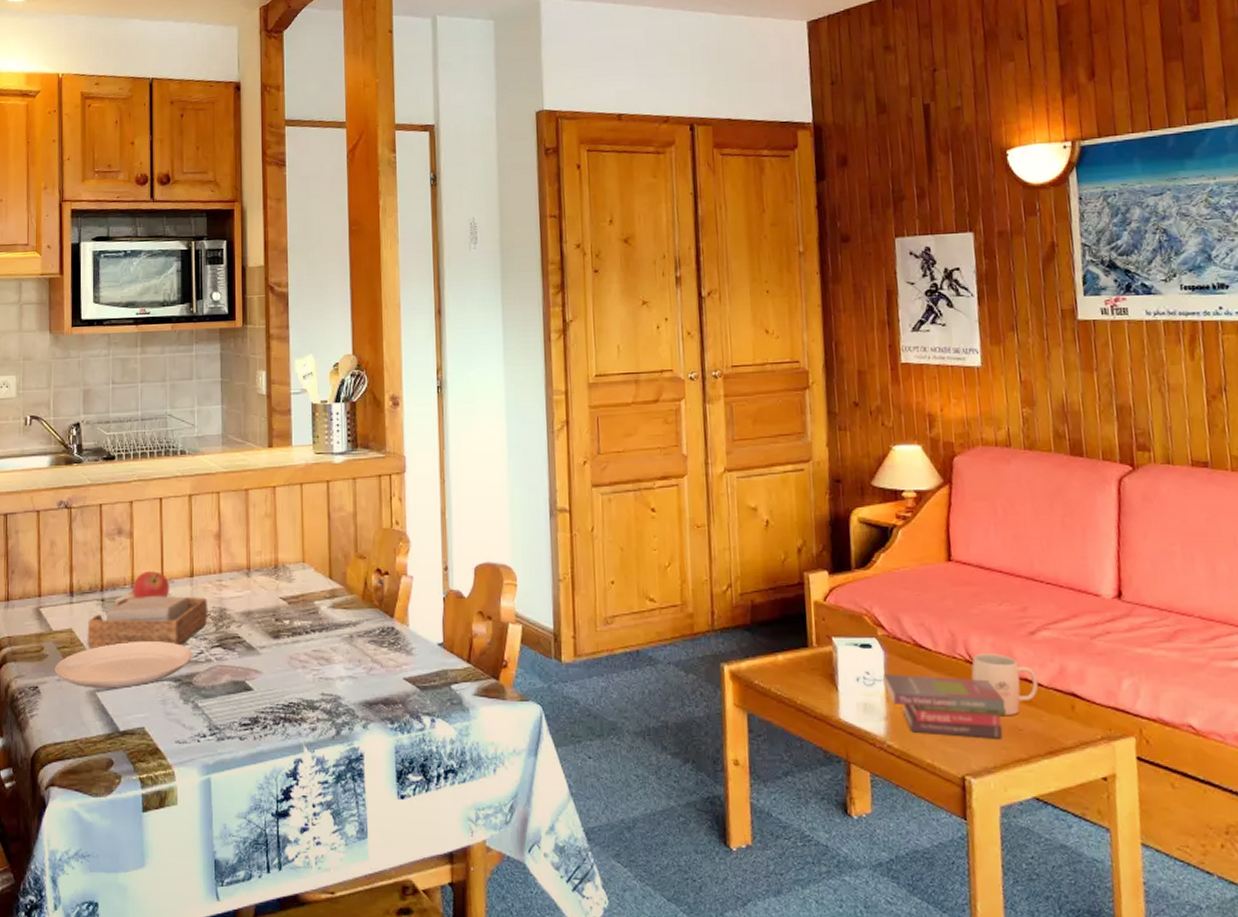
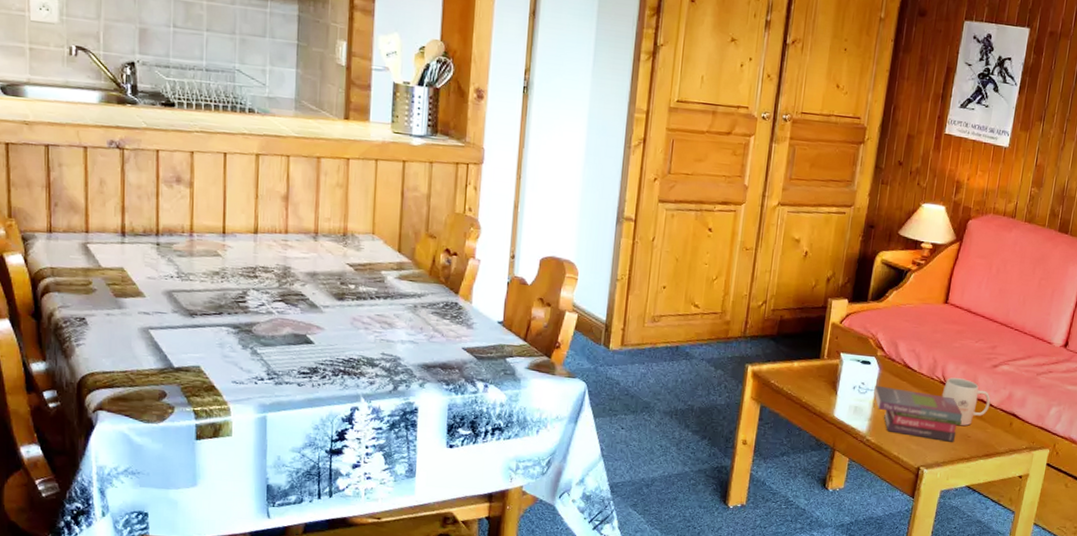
plate: present [55,641,193,688] -> none [104,286,254,328]
napkin holder: present [87,596,208,648] -> none [140,244,272,296]
fruit: present [133,571,170,598] -> none [191,222,232,250]

